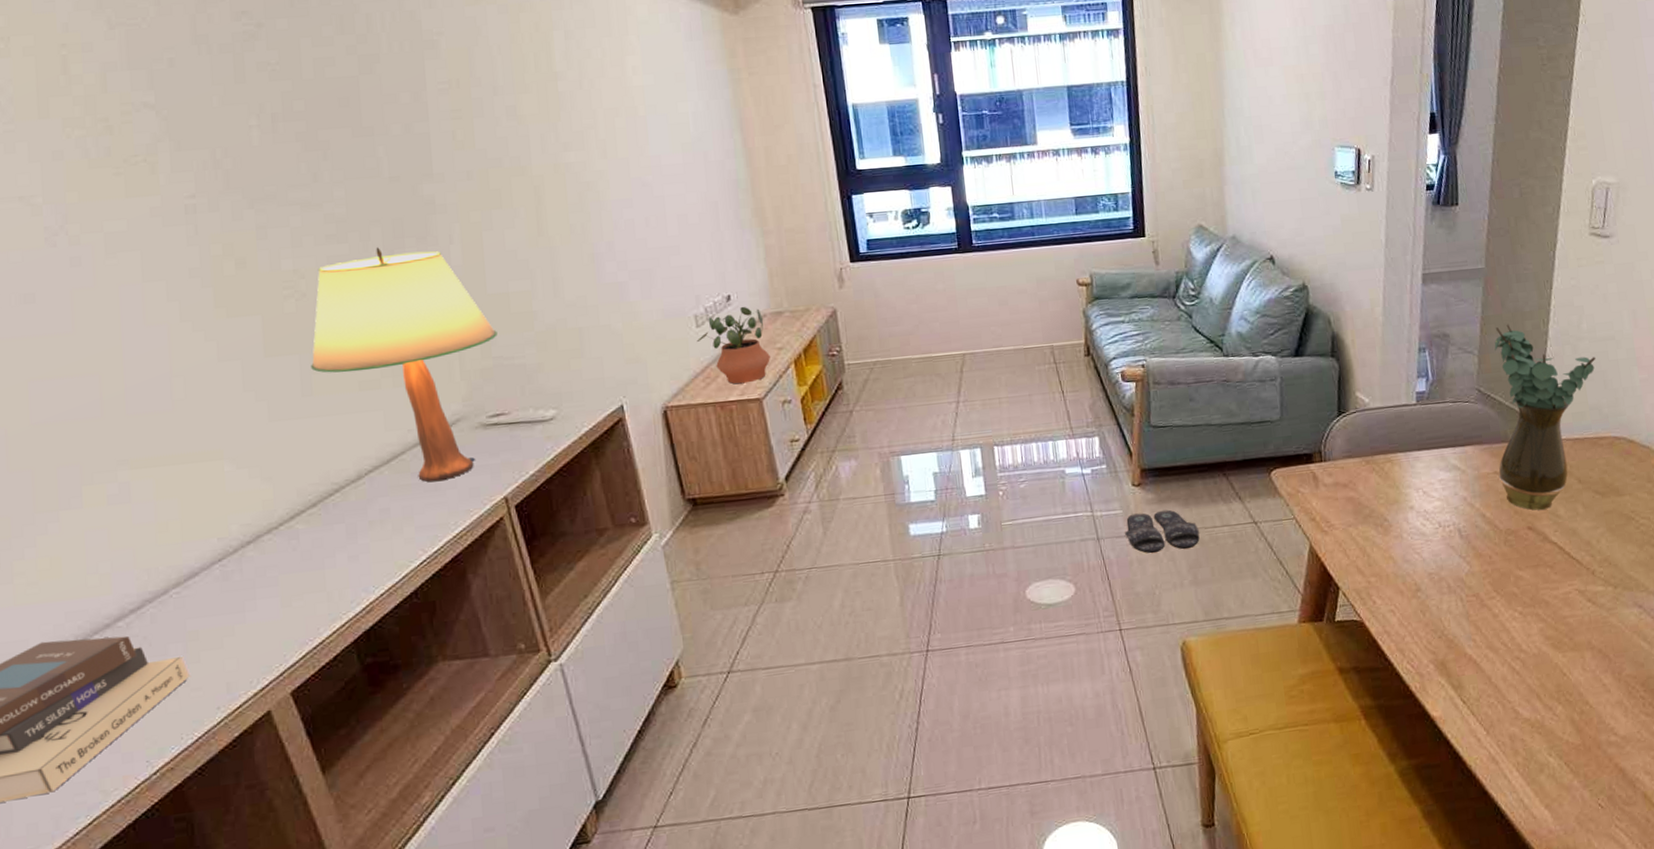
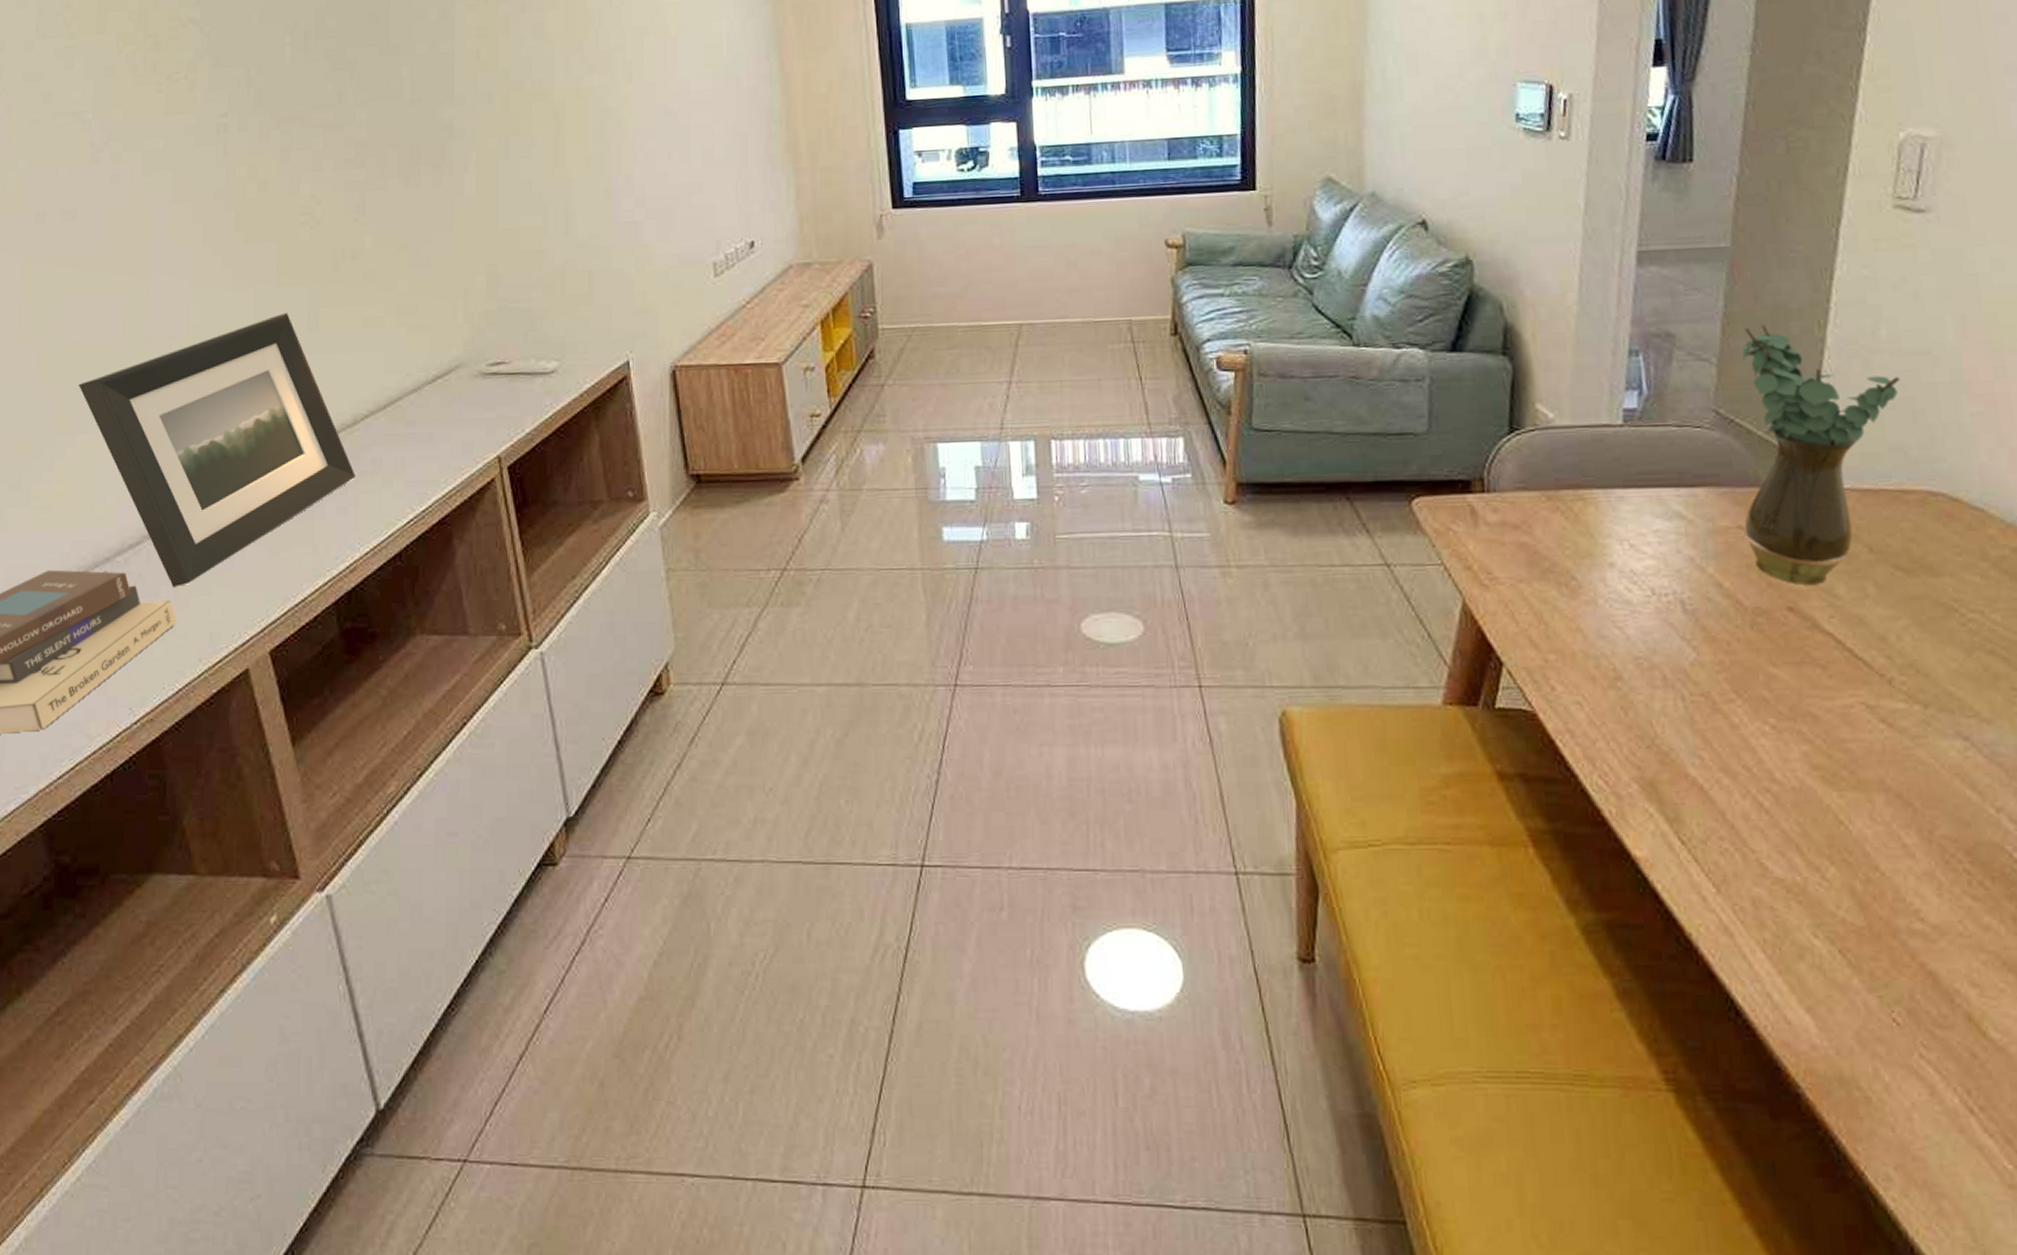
picture frame: none [56,381,364,644] -> present [79,312,355,587]
table lamp: present [311,247,497,482] -> none [319,174,504,432]
potted plant: present [696,306,771,384] -> none [713,254,795,345]
slippers: present [1124,509,1200,553] -> none [1210,537,1311,591]

